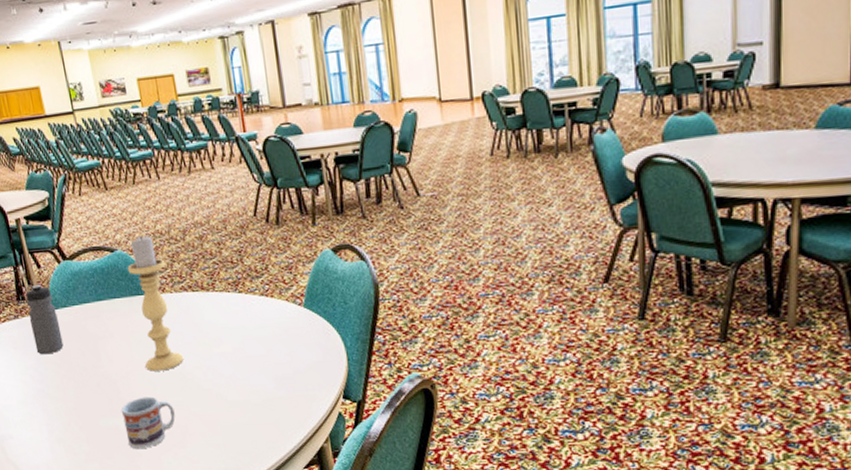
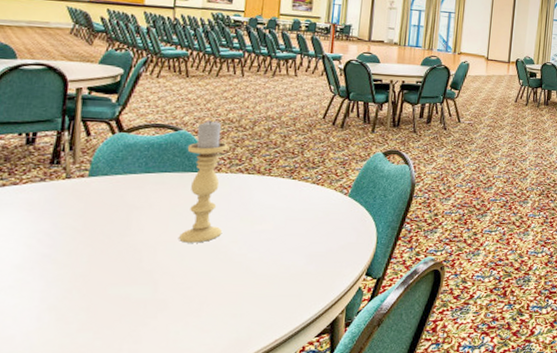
water bottle: present [26,284,64,355] -> none [55,151,95,220]
cup: present [121,396,176,450] -> none [136,266,198,319]

